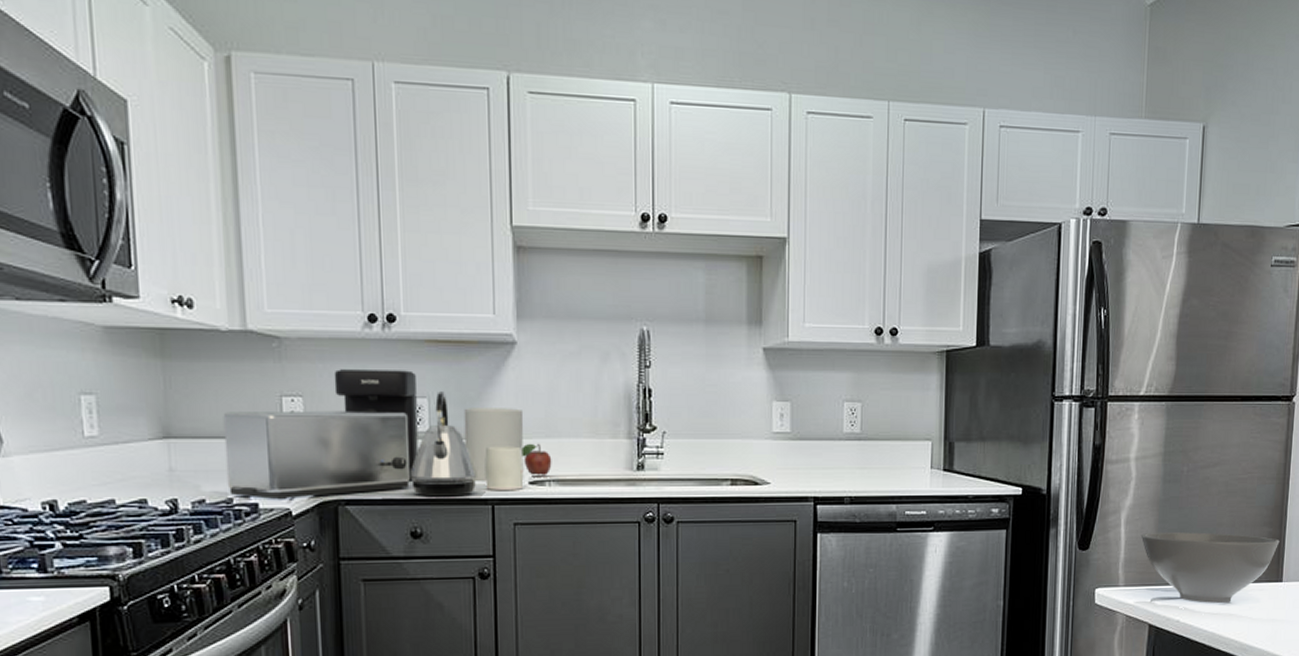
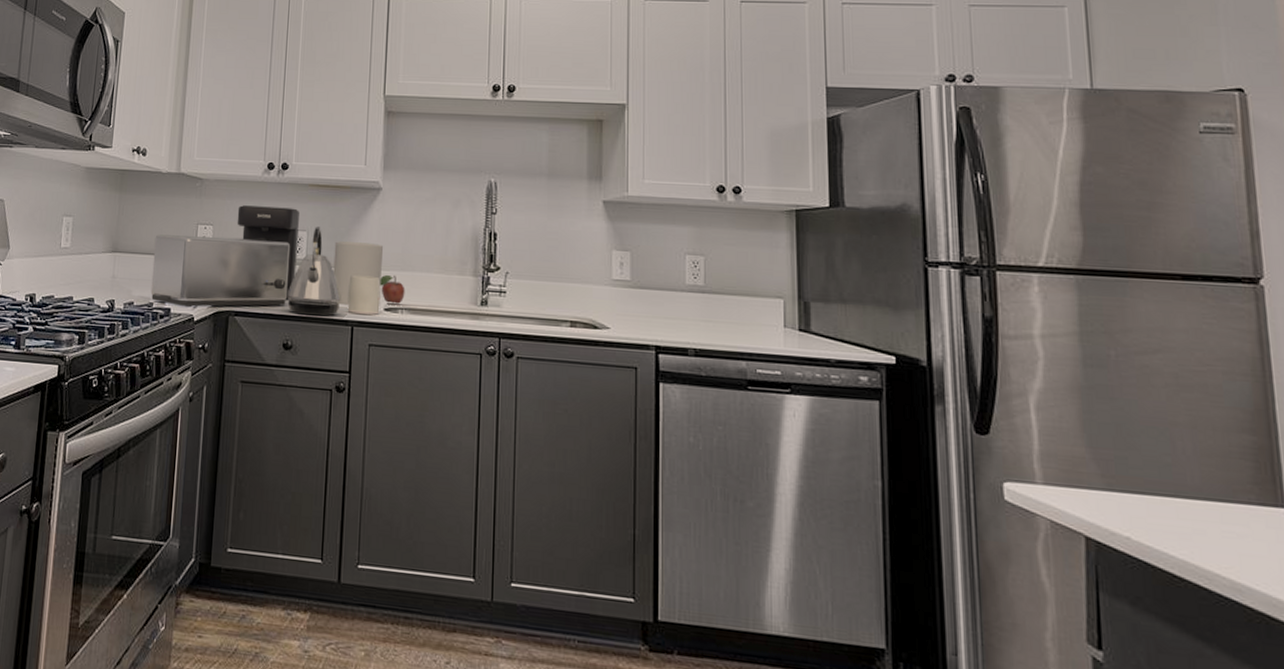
bowl: present [1140,531,1280,604] -> none [1059,423,1272,526]

